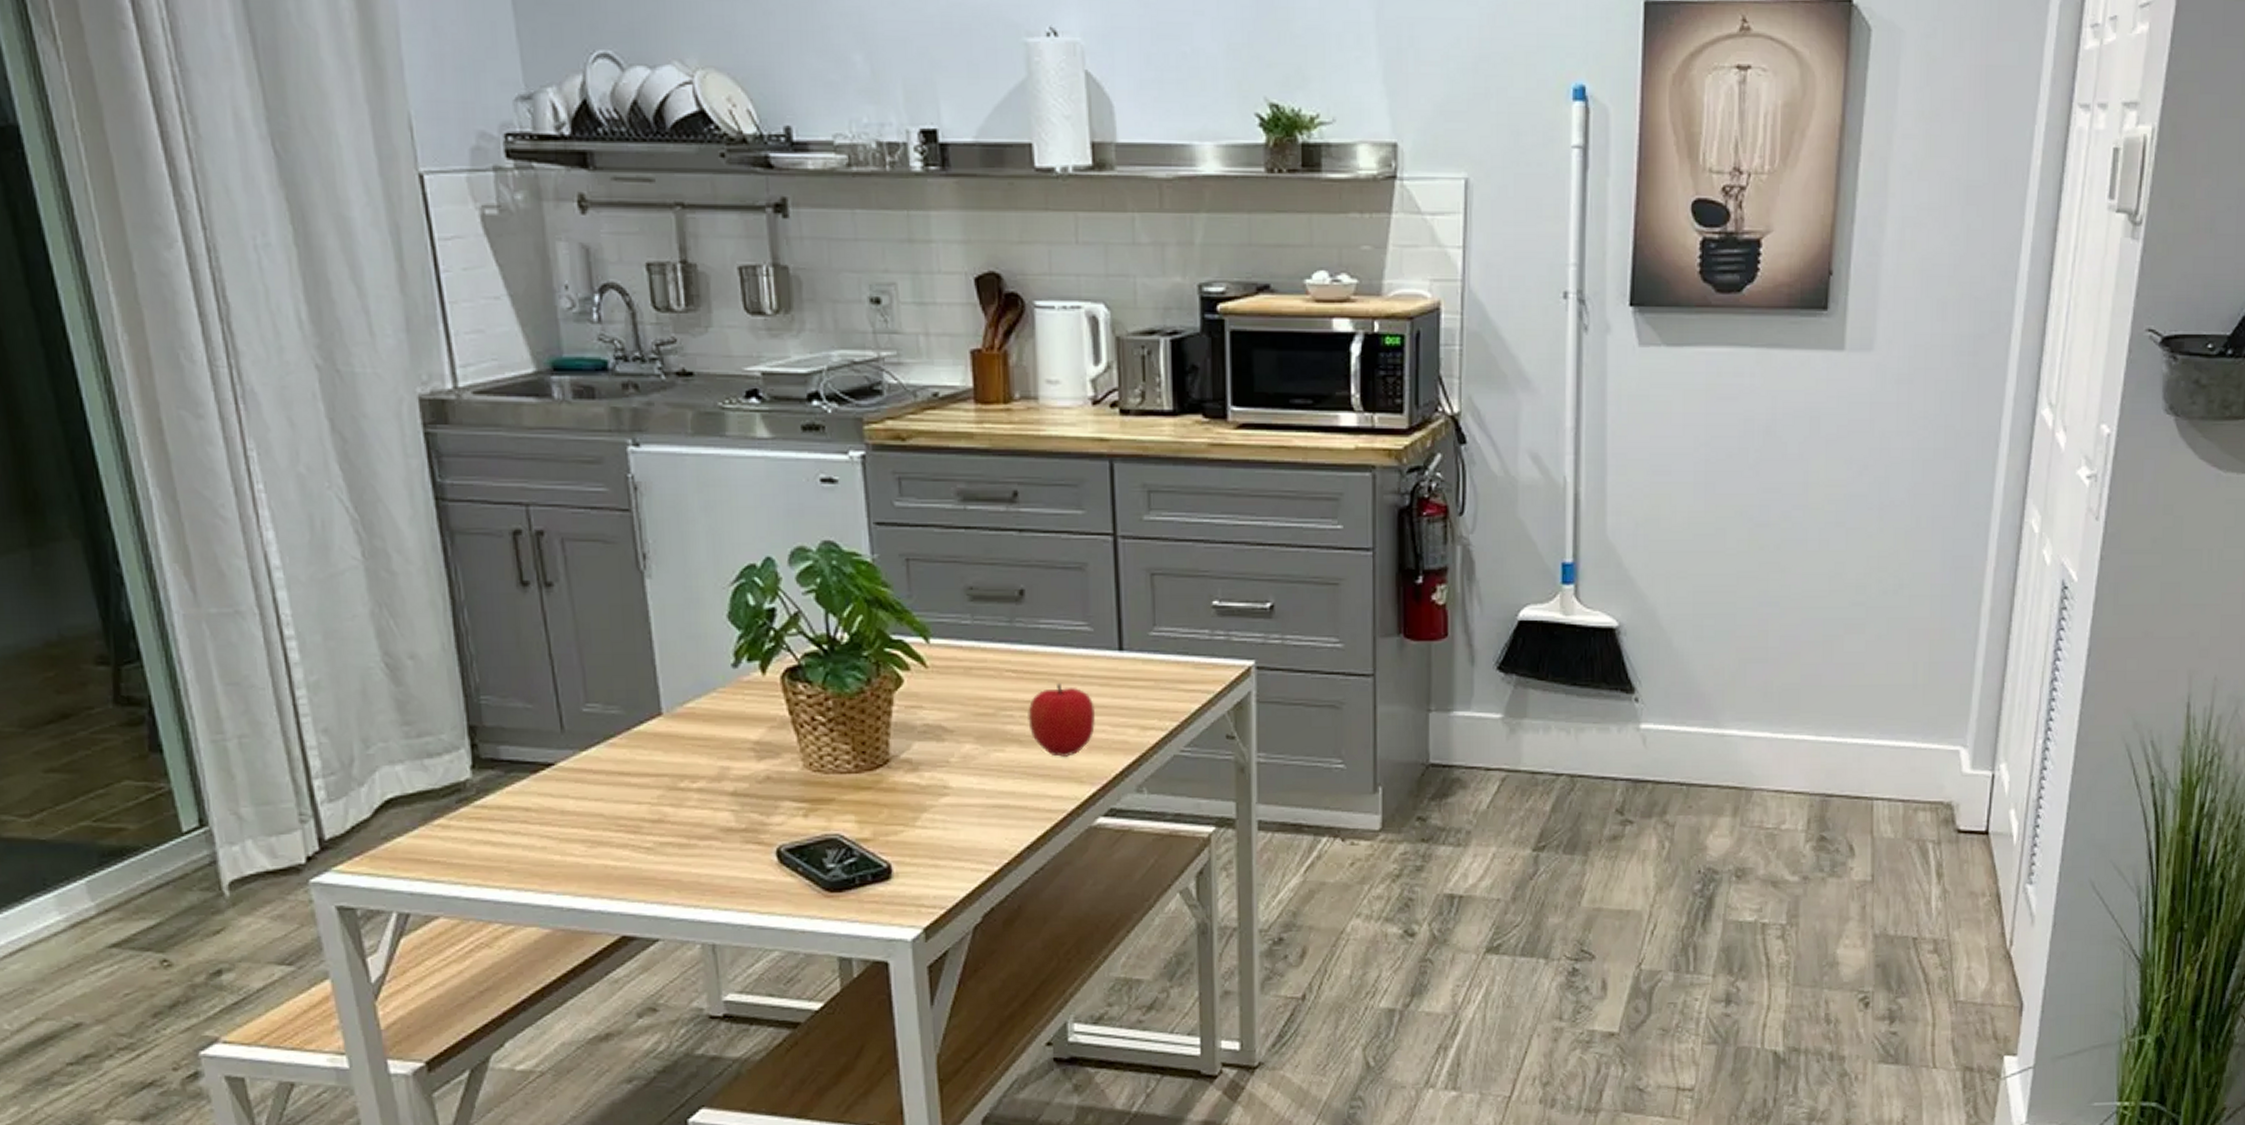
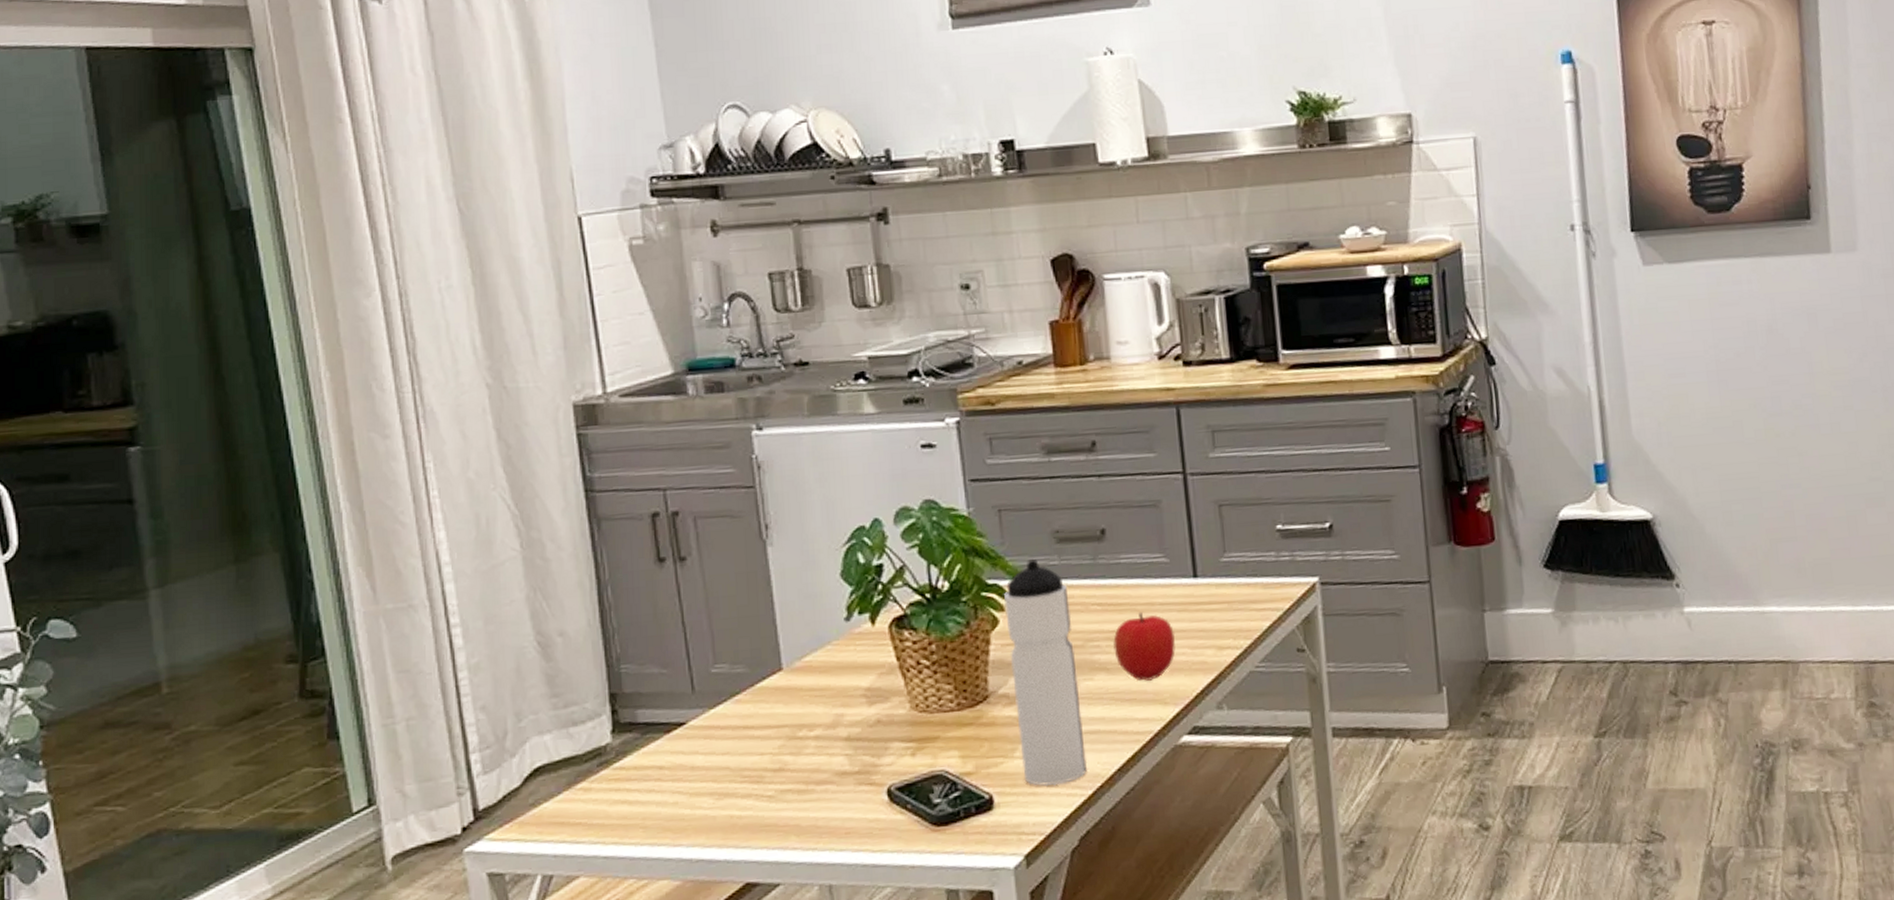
water bottle: none [909,615,995,859] -> present [1003,558,1088,786]

